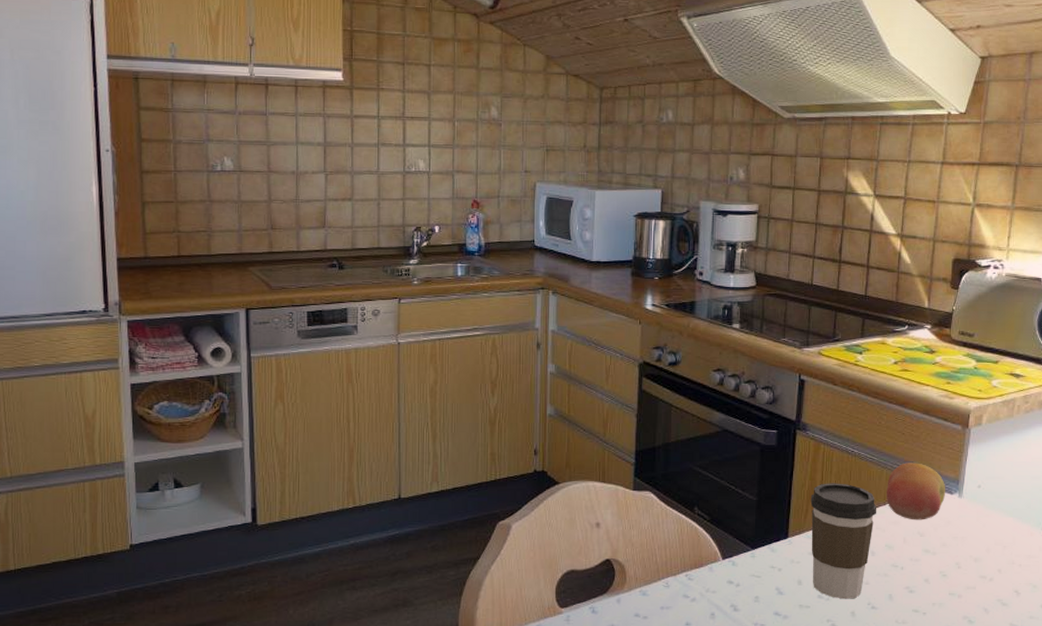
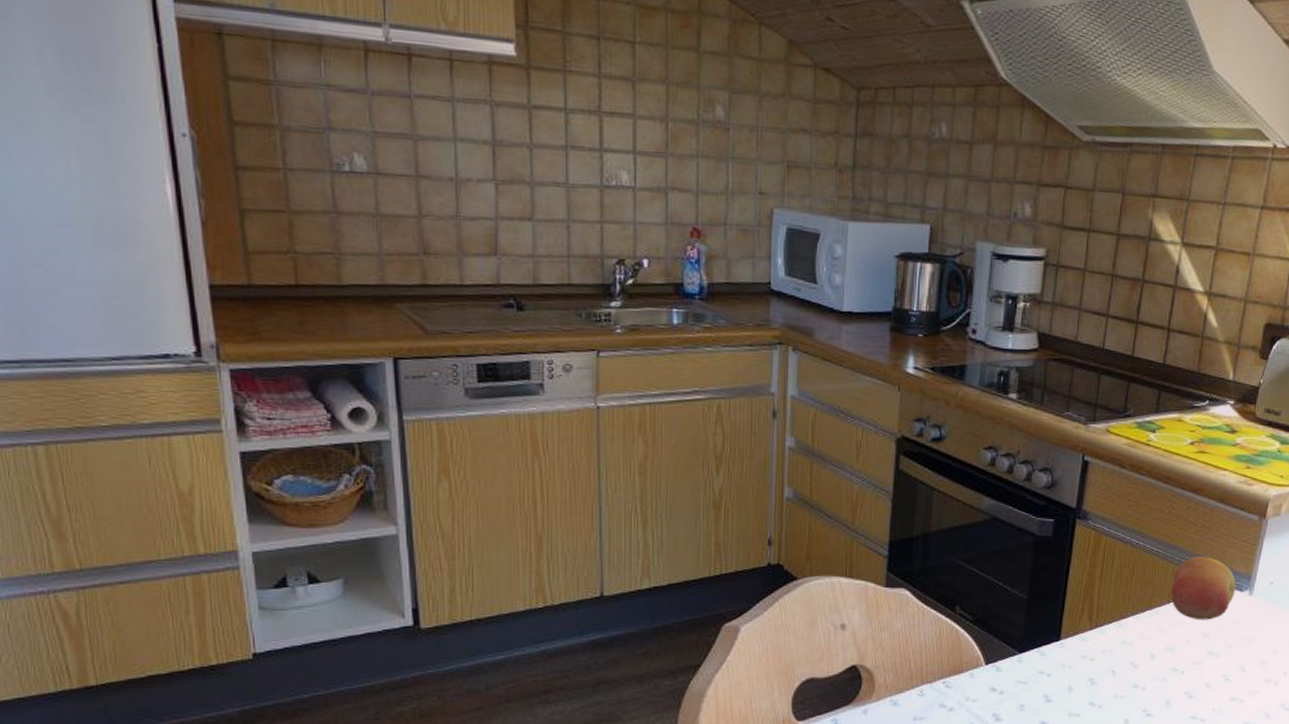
coffee cup: present [810,483,877,599] -> none [1085,579,1160,707]

